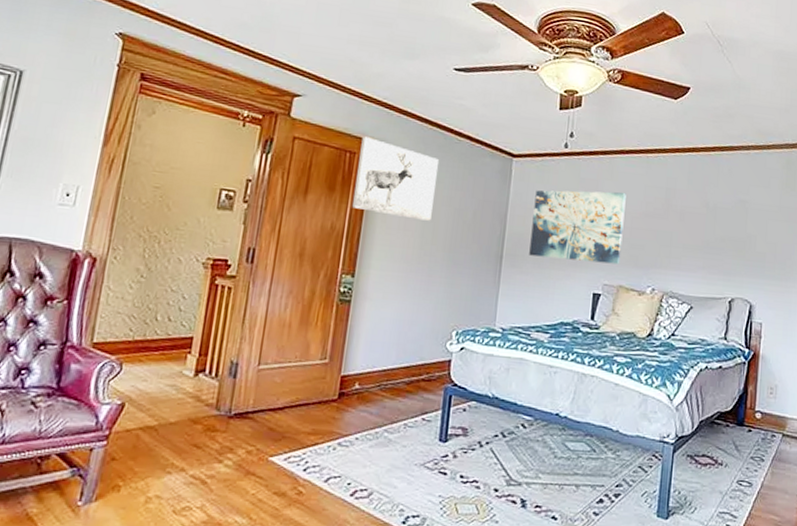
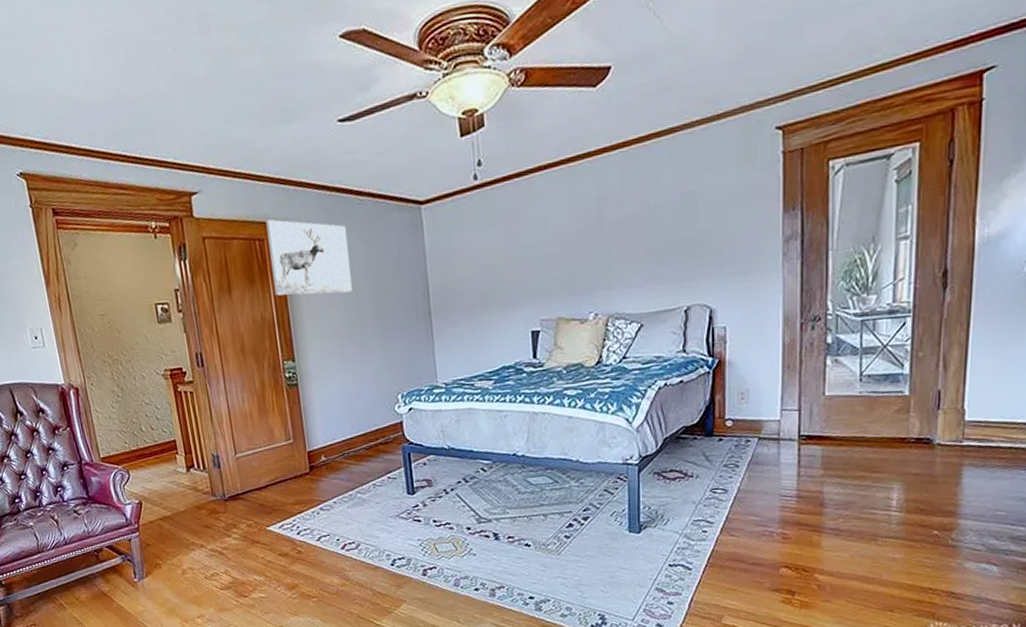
wall art: present [529,190,626,265] -> none [452,214,556,306]

